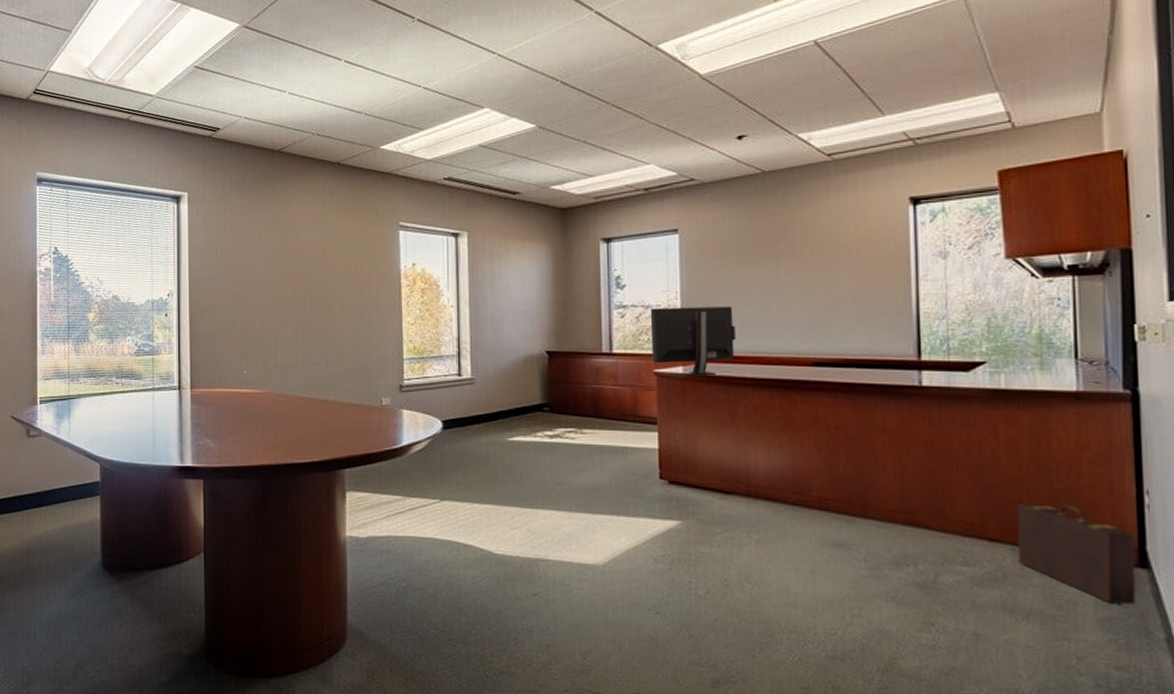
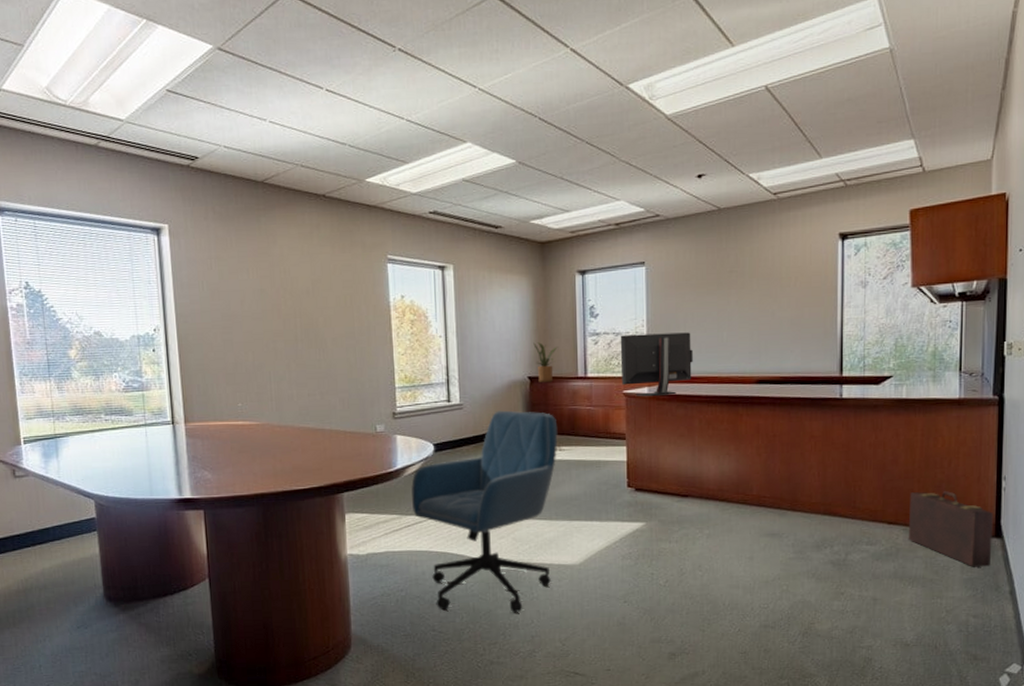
office chair: none [417,387,579,616] -> present [411,410,558,613]
house plant: none [552,314,580,359] -> present [533,342,558,383]

